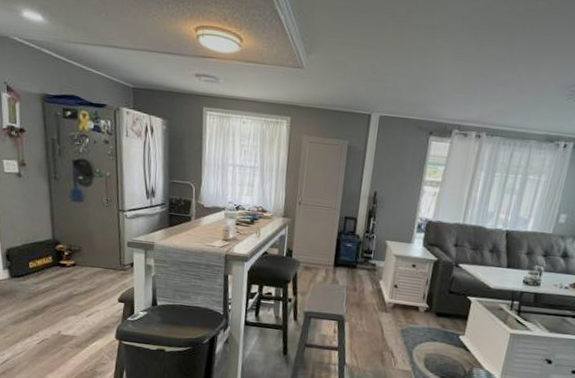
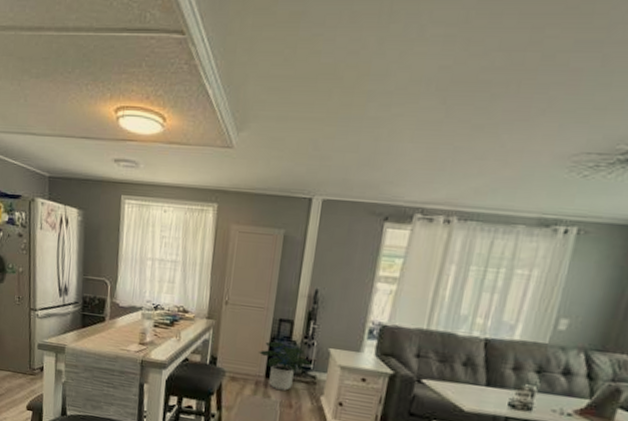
potted plant: none [328,235,373,277] -> present [258,341,313,391]

